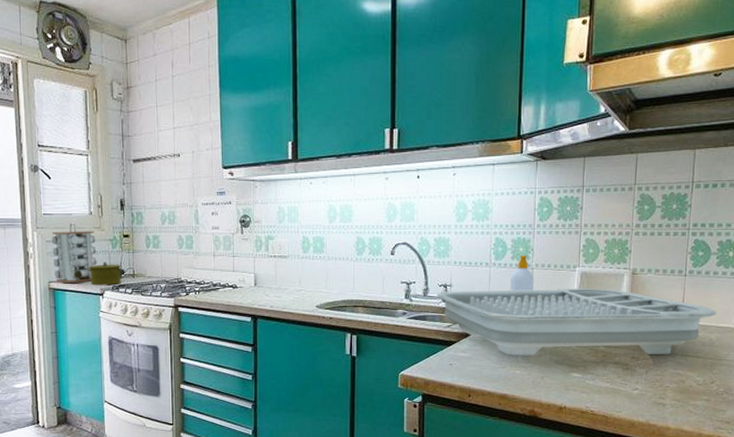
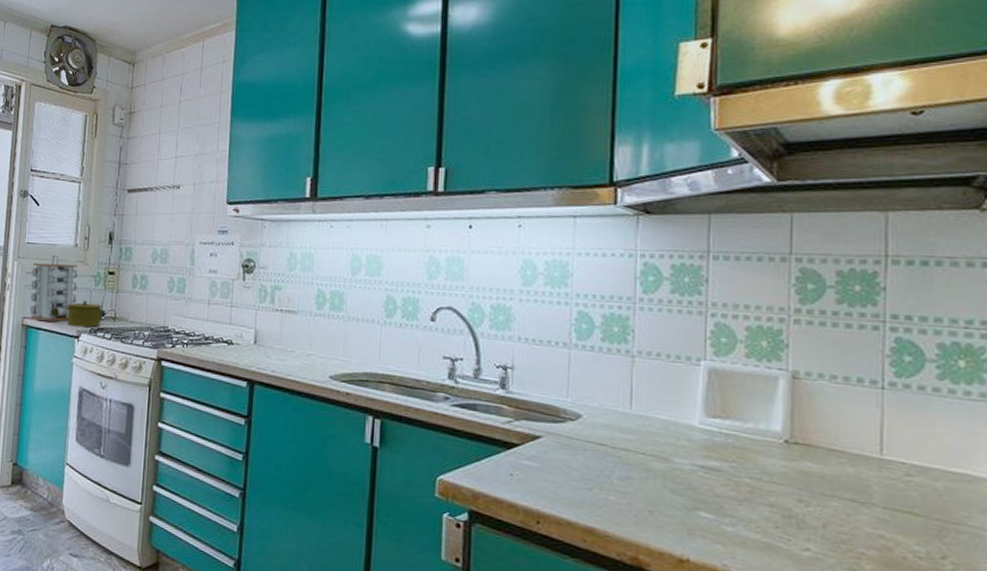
dish rack: present [436,288,717,356] -> none [492,375,943,503]
soap bottle: present [509,255,535,292] -> none [598,337,637,388]

